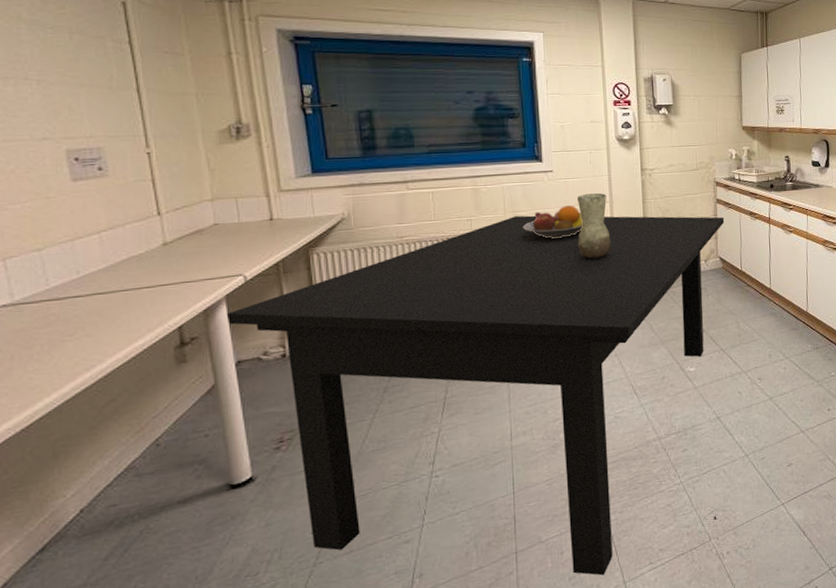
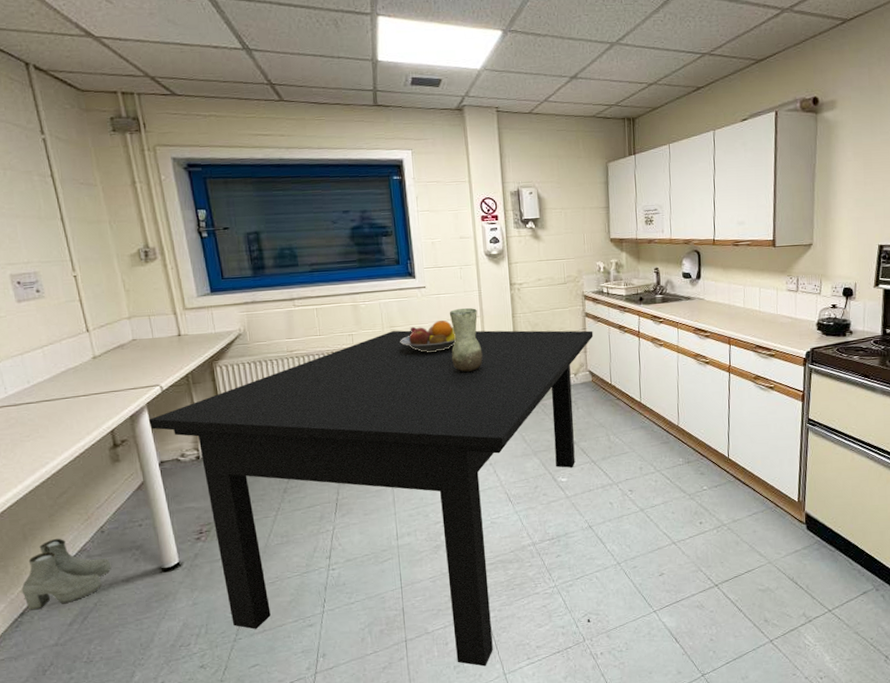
boots: none [44,455,166,545] -> present [21,538,112,611]

